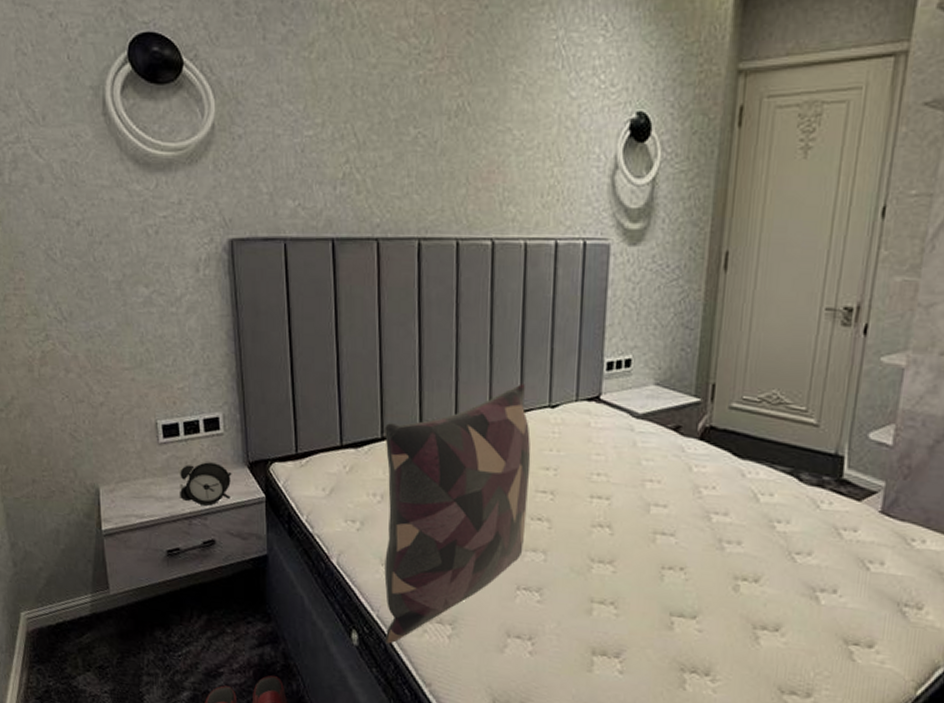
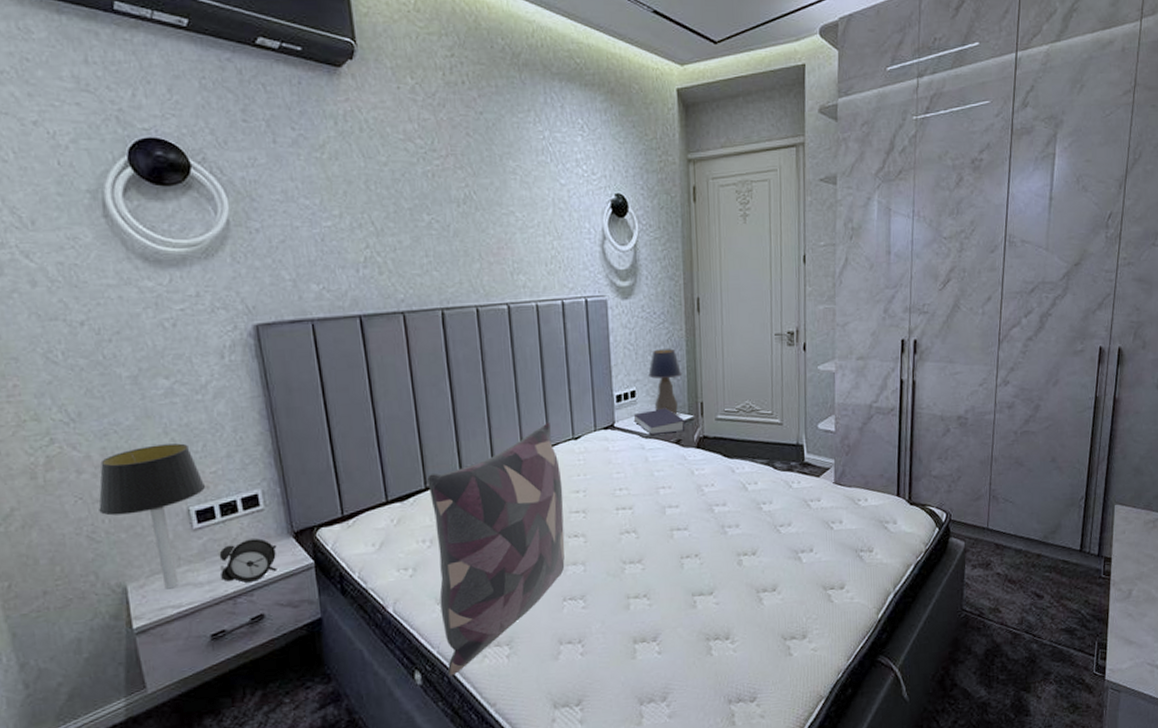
table lamp: none [81,353,173,498] -> present [98,443,206,589]
book: none [624,384,689,418] -> present [633,408,686,435]
table lamp: none [649,311,694,397] -> present [647,348,683,417]

